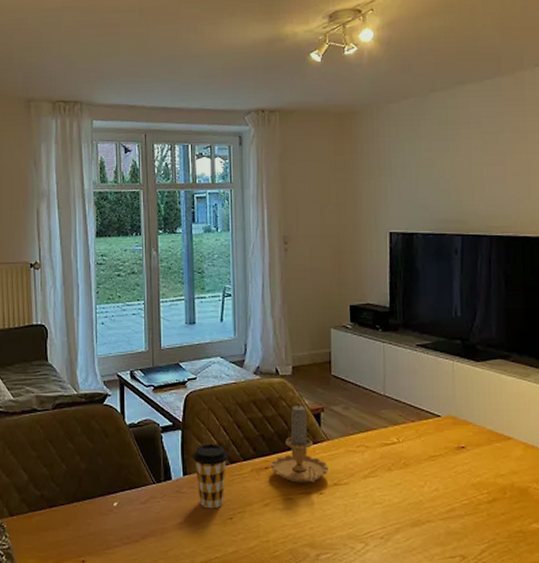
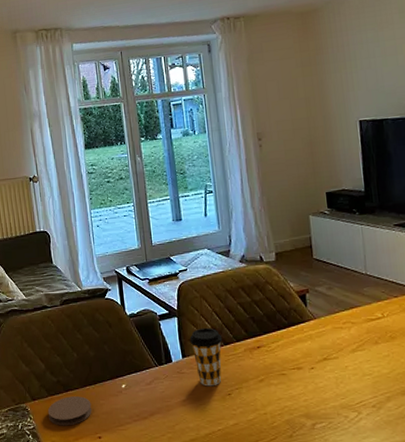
coaster: none [26,513,77,547] -> present [47,396,92,426]
candle: present [271,403,329,483] -> none [262,286,318,360]

